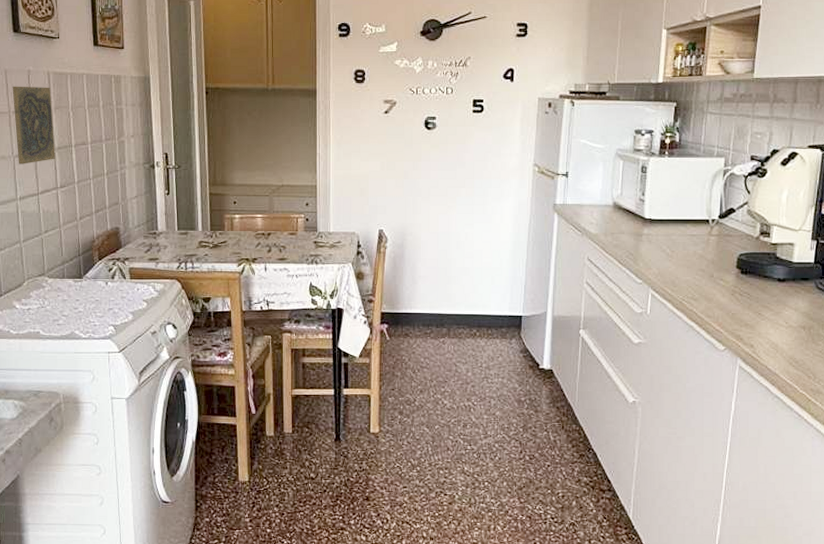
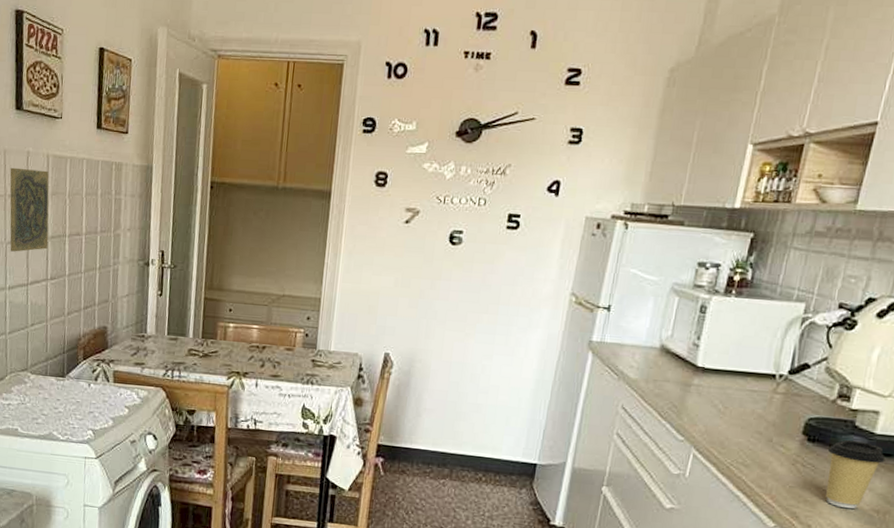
coffee cup: none [759,269,804,328] -> present [826,439,885,509]

